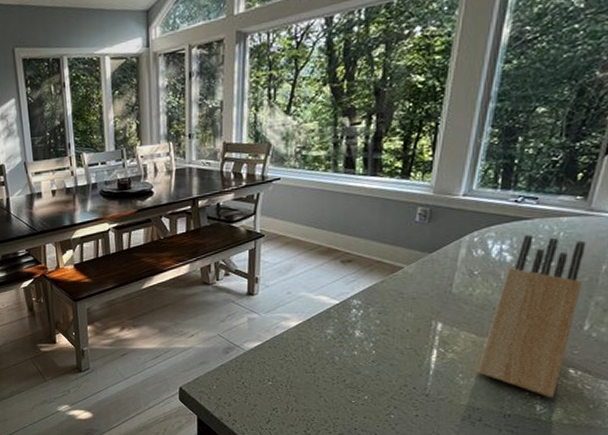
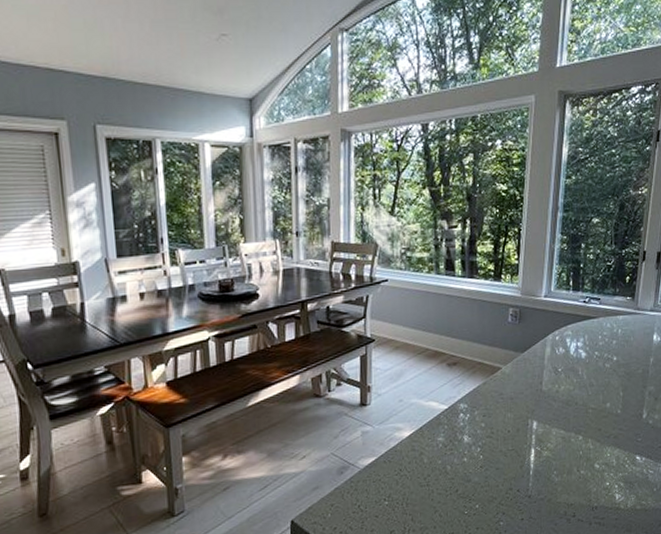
knife block: present [477,235,586,398] -> none [568,333,638,486]

